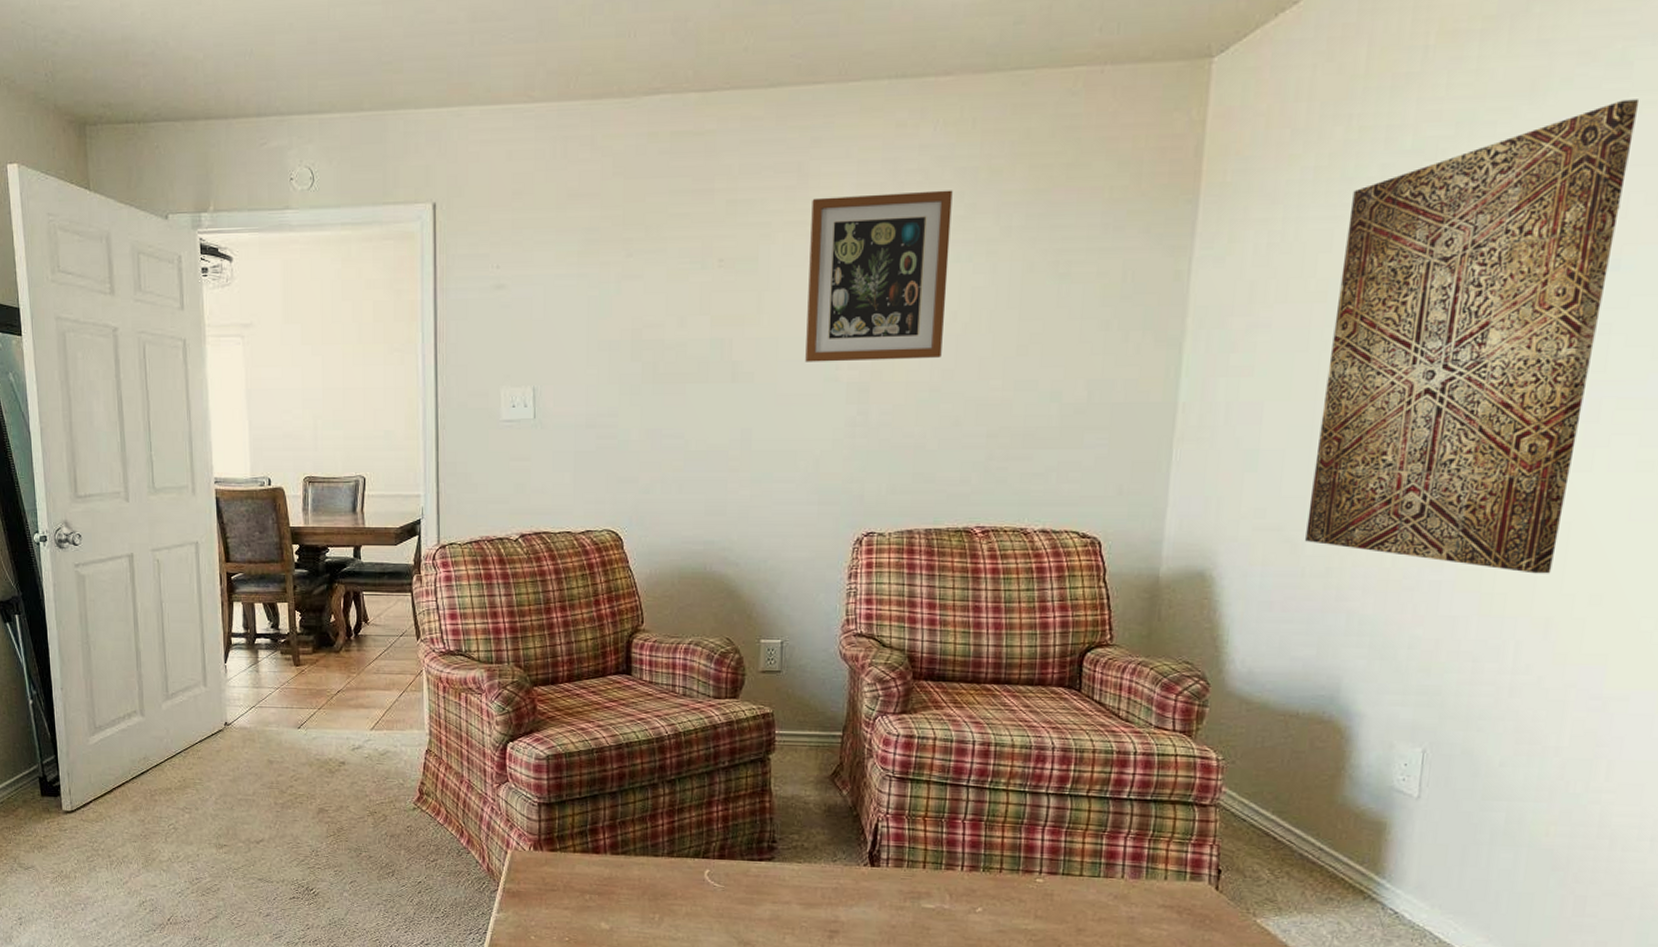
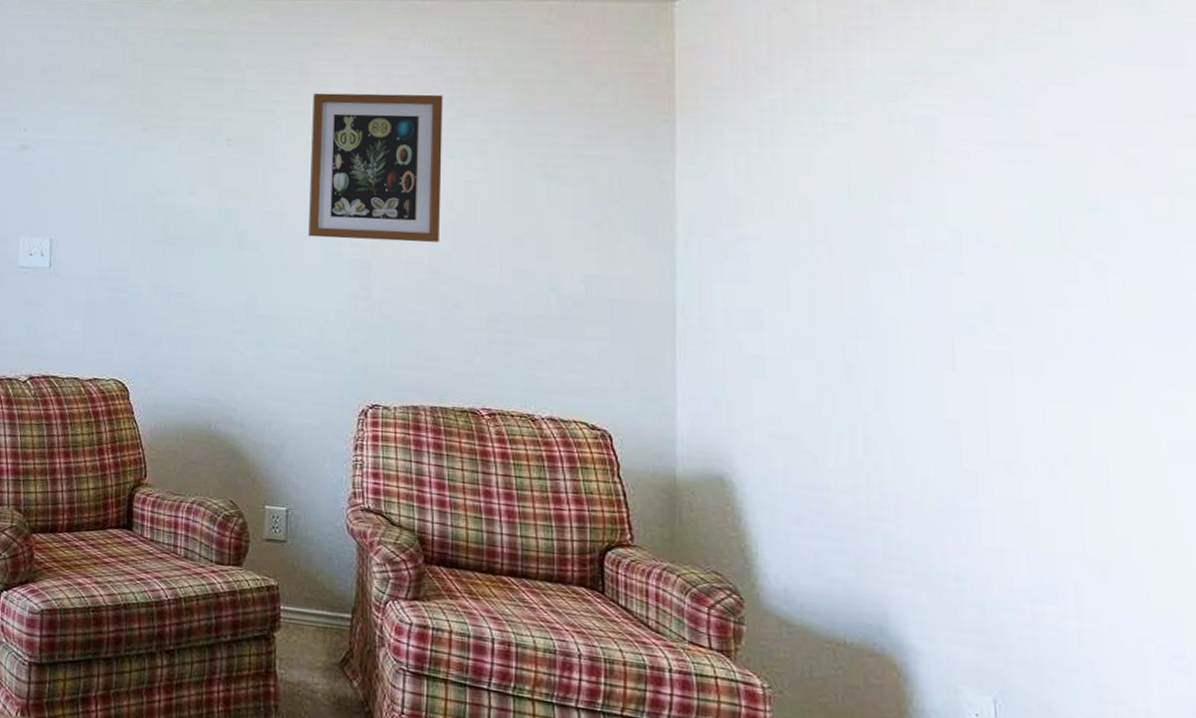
wall art: present [1305,99,1640,574] -> none [822,62,1097,512]

